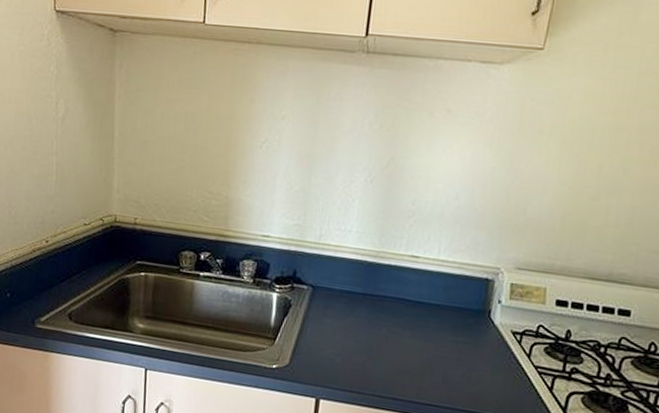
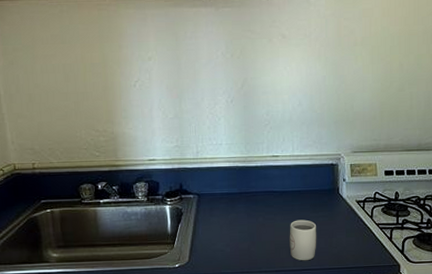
mug: none [414,340,455,395] -> present [289,219,317,261]

